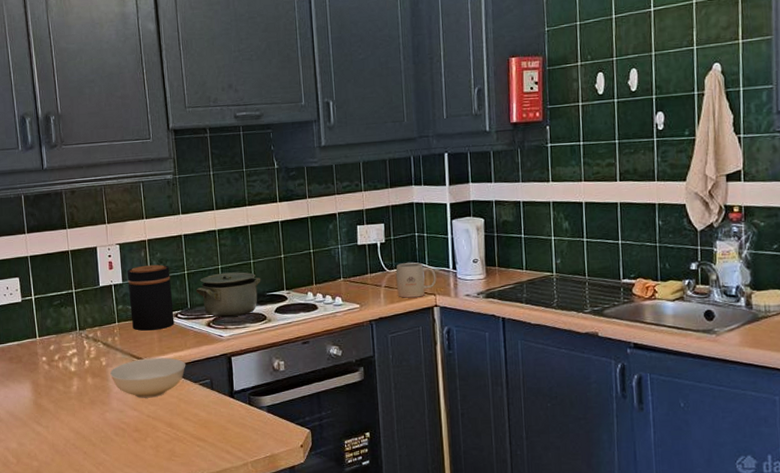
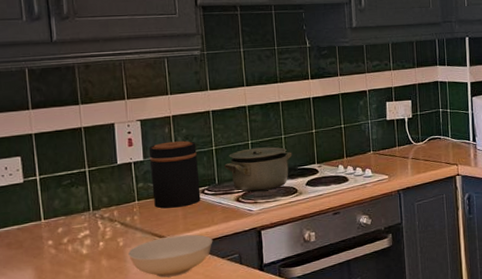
mug: present [395,262,437,298] -> none [422,135,459,169]

